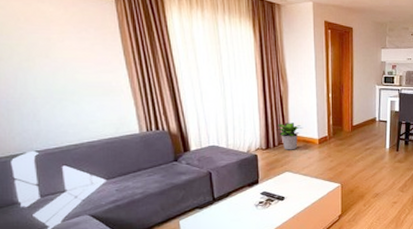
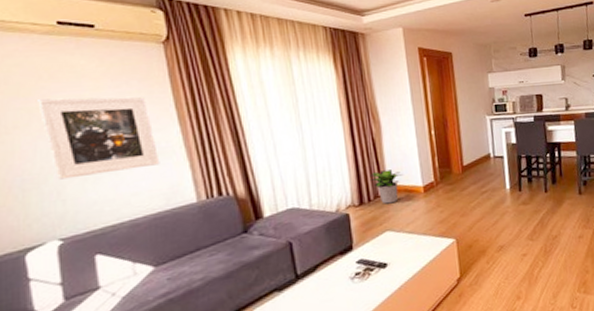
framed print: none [17,37,111,104] -> present [38,97,160,180]

